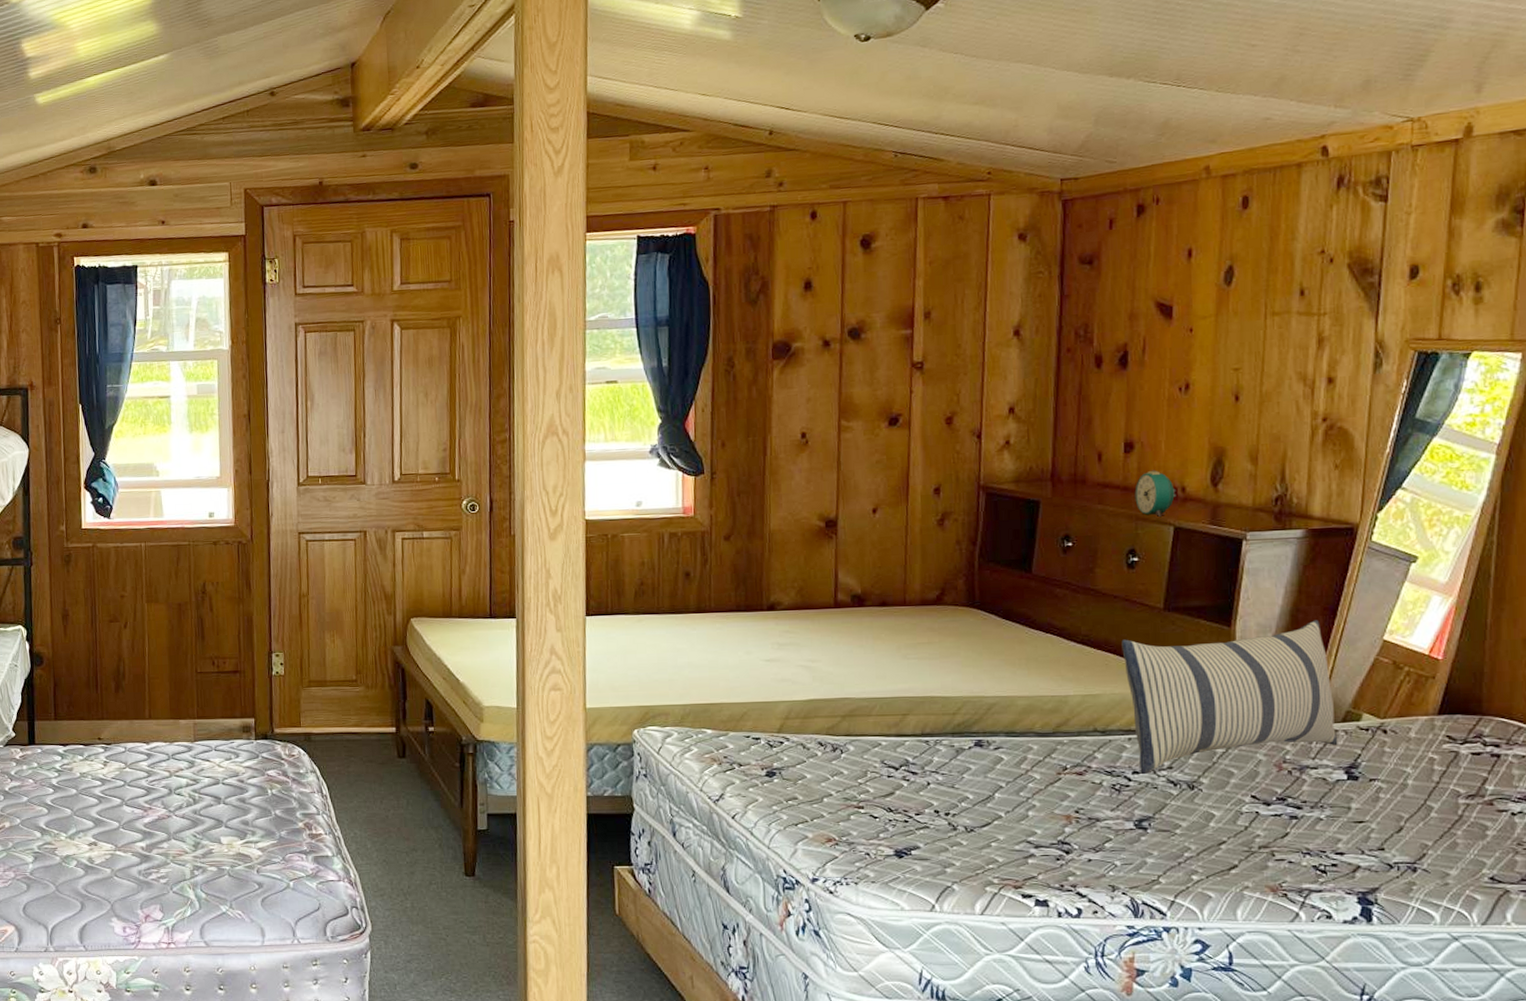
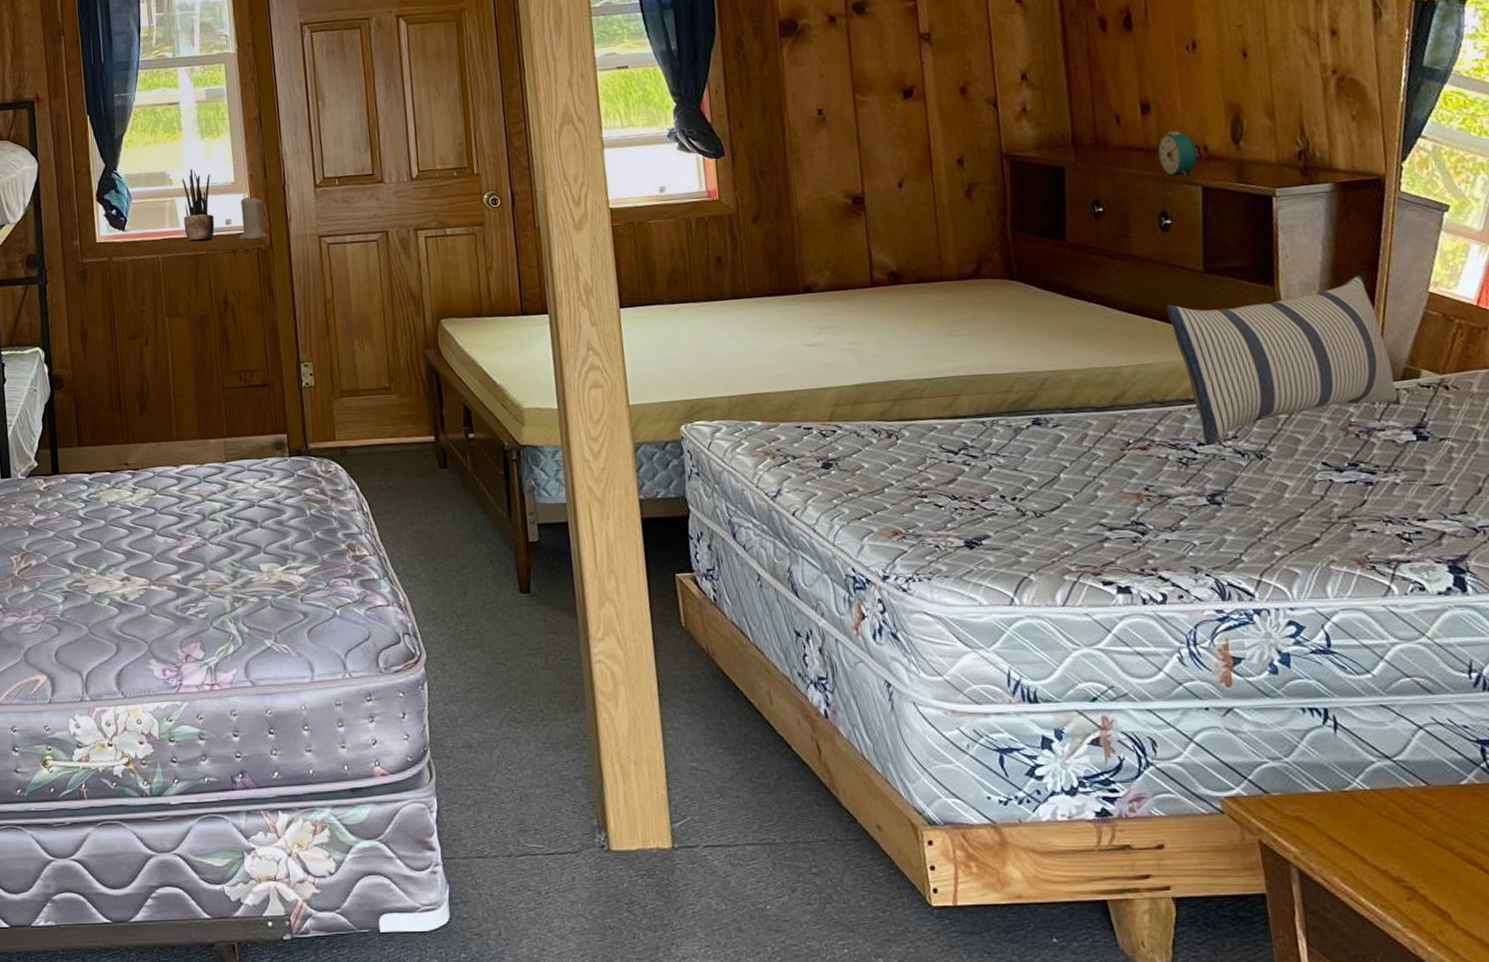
potted plant: none [168,461,198,533] -> present [182,168,215,243]
candle: none [221,490,248,533] -> present [239,195,267,240]

